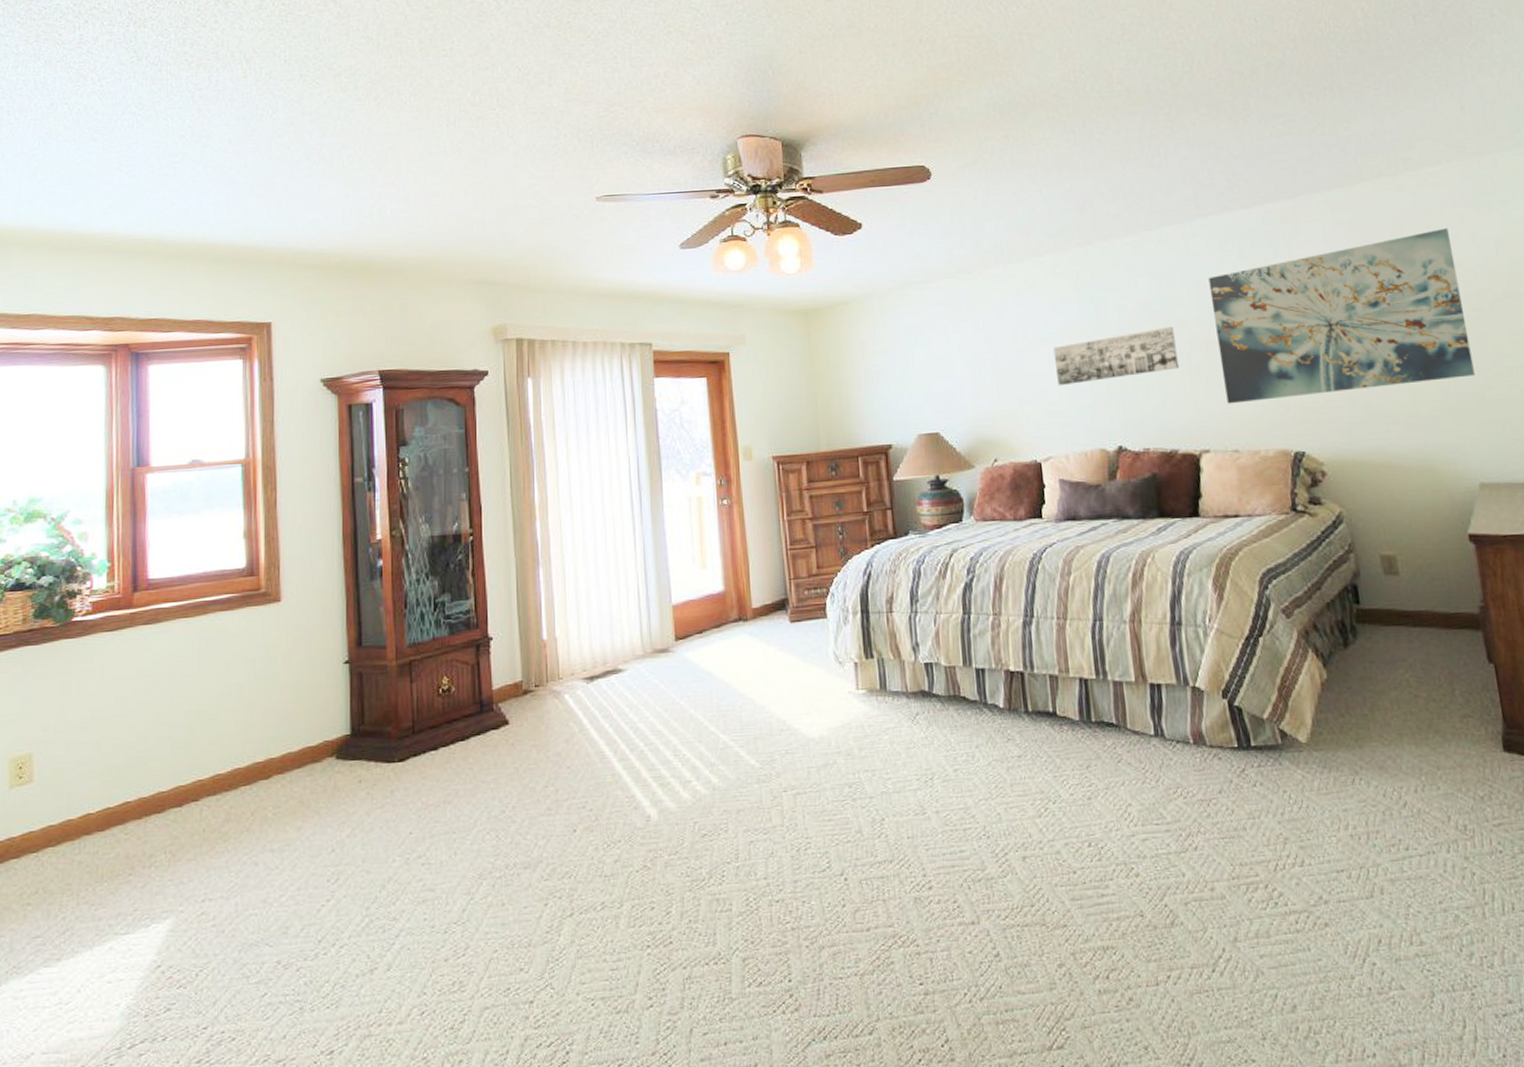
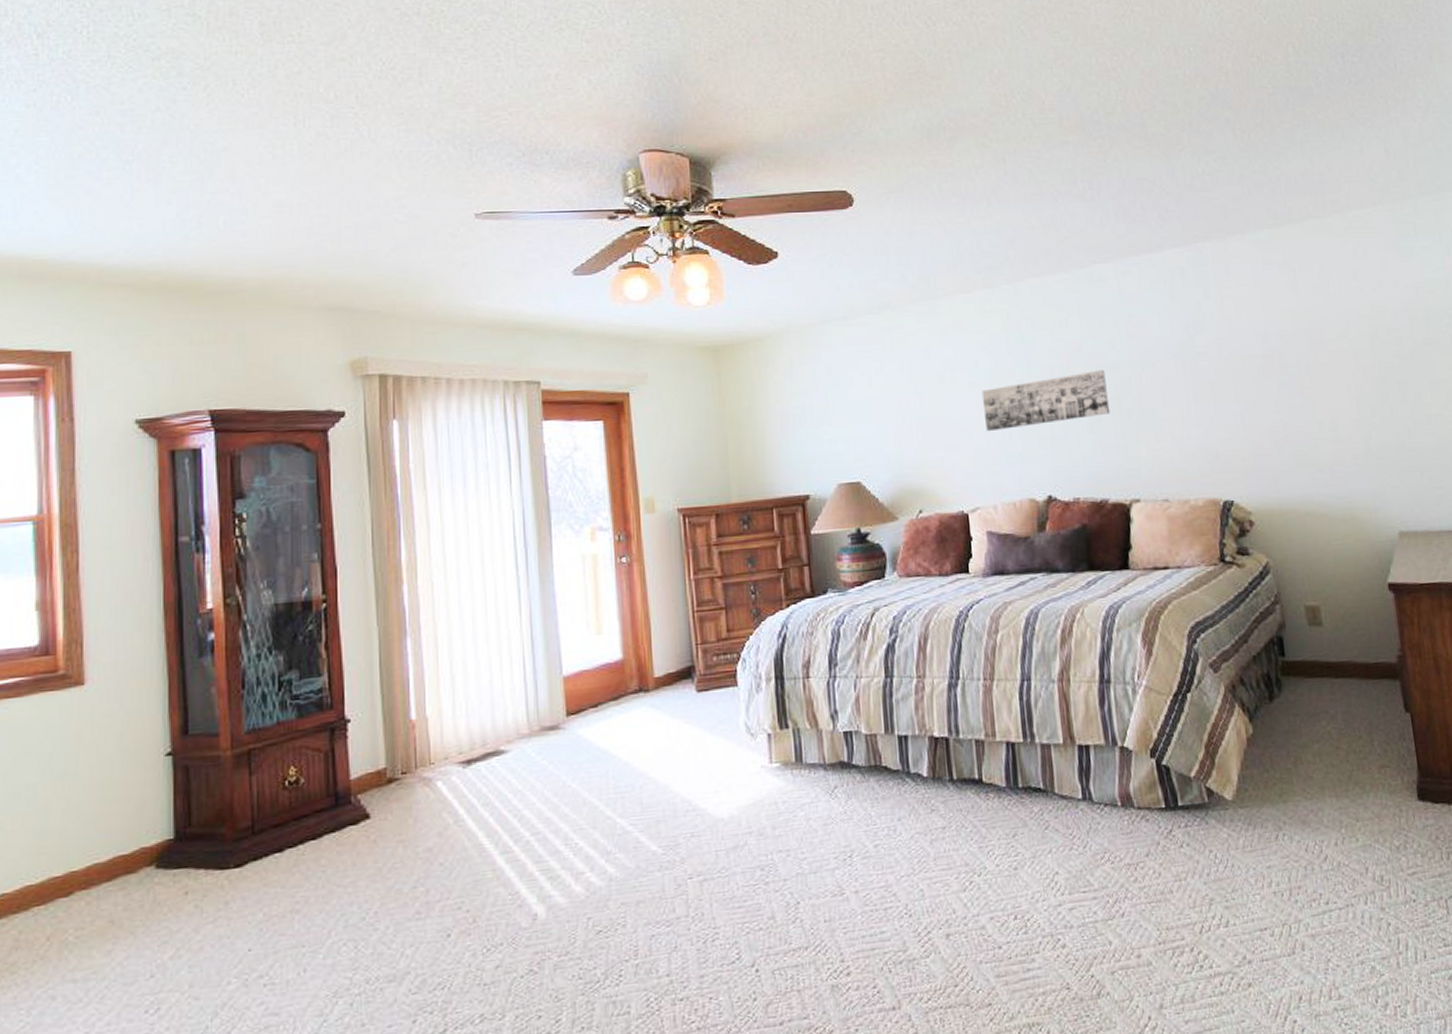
wall art: present [1208,227,1475,404] -> none [1140,272,1396,452]

